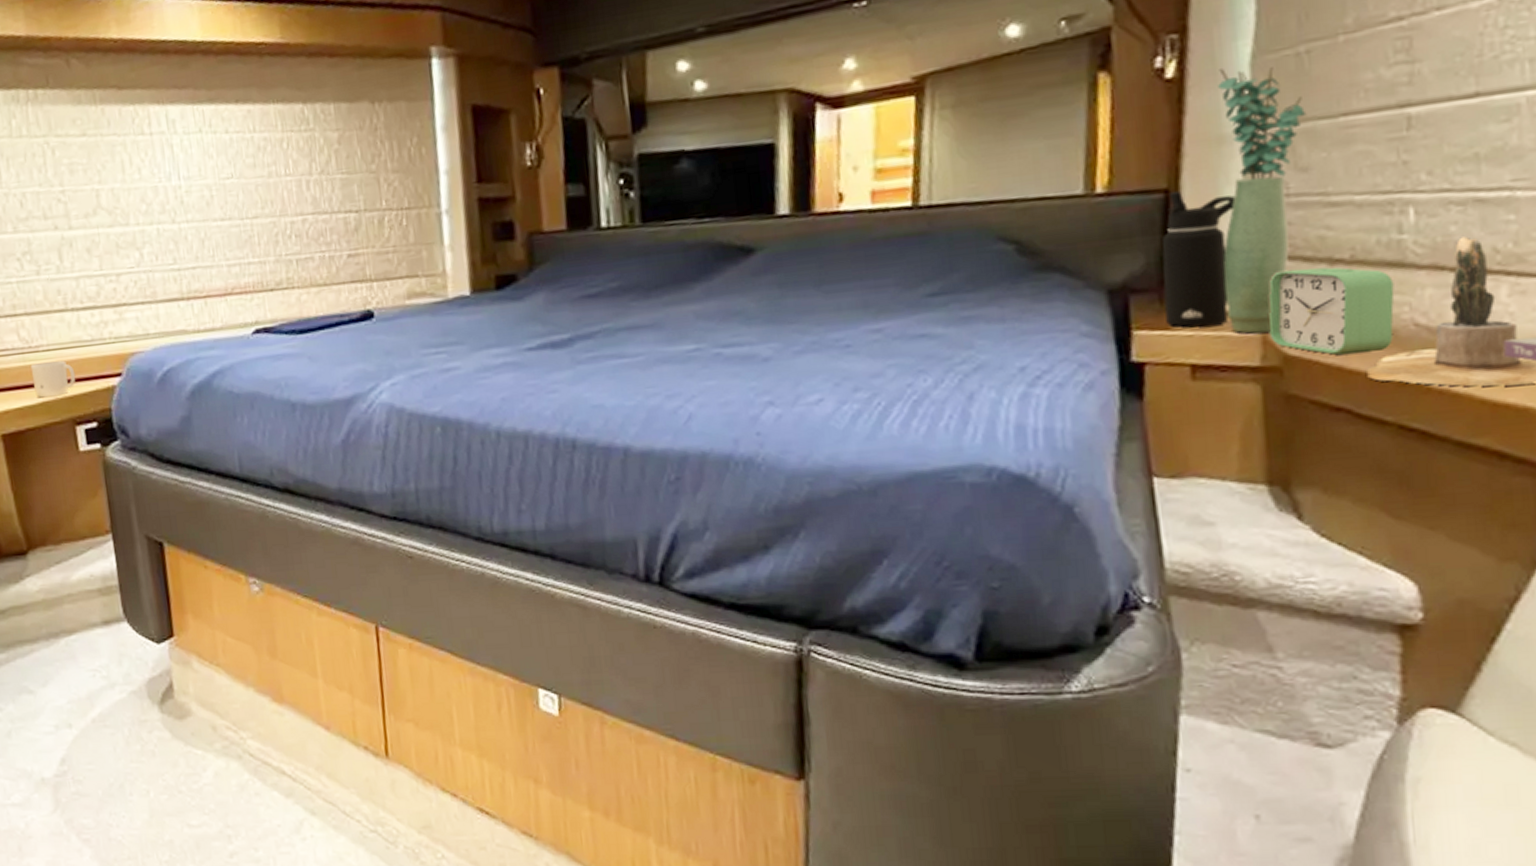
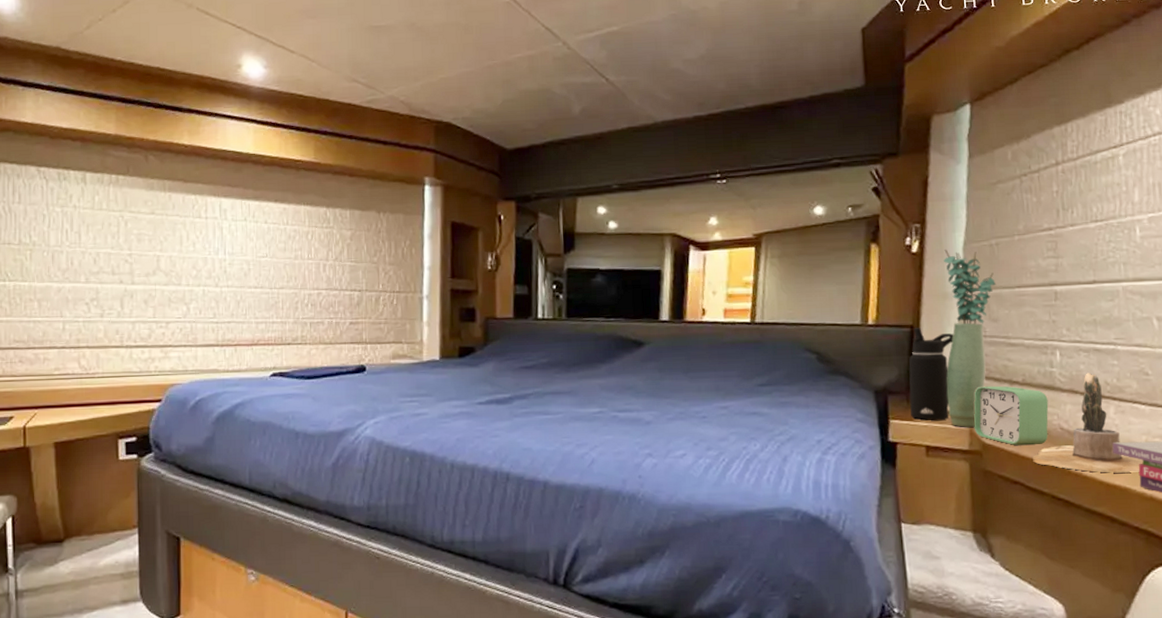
mug: present [30,360,76,398] -> none [86,385,123,415]

